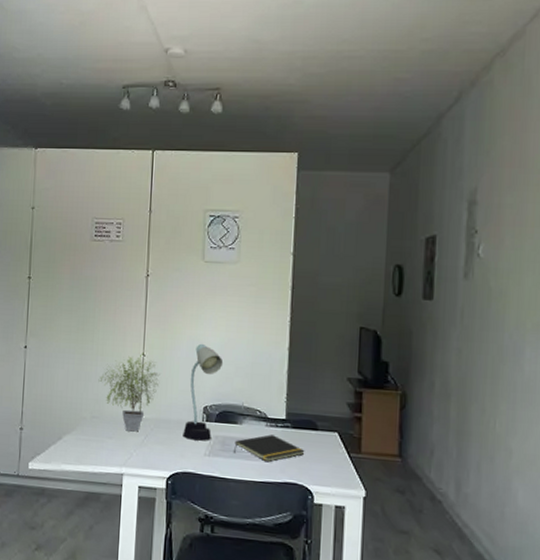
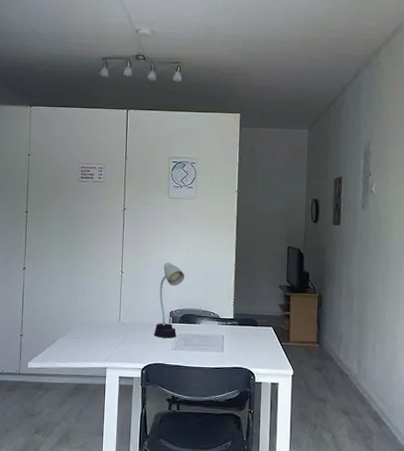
potted plant: present [98,353,160,432] -> none [85,270,136,334]
notepad: present [234,434,305,463] -> none [194,331,248,353]

